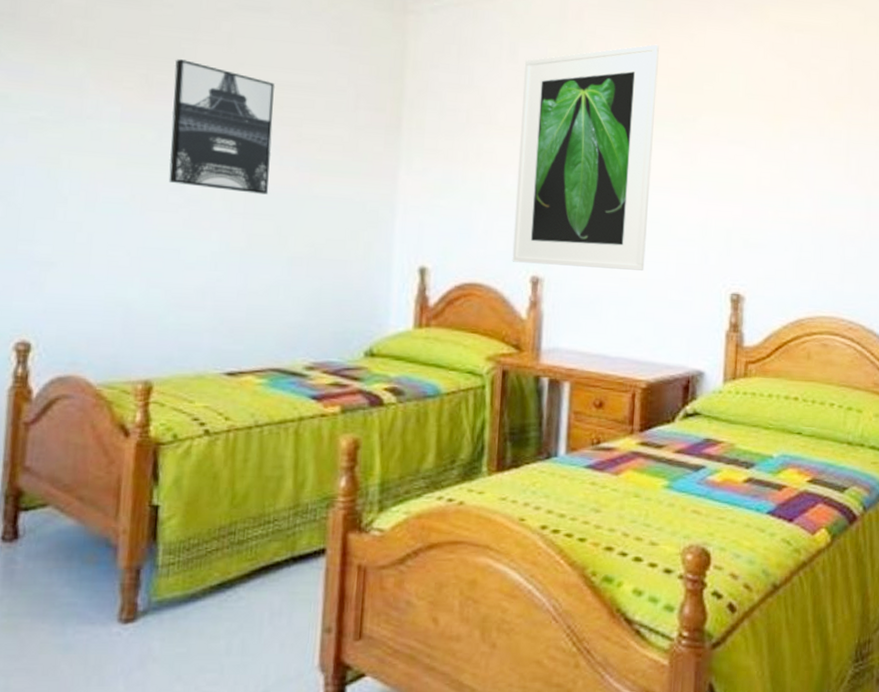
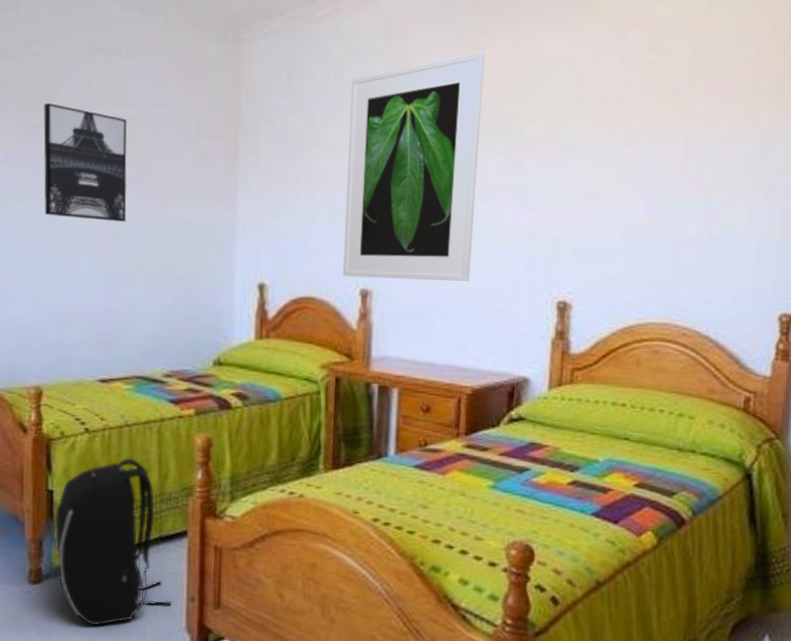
backpack: none [157,464,303,671] -> present [54,457,172,626]

